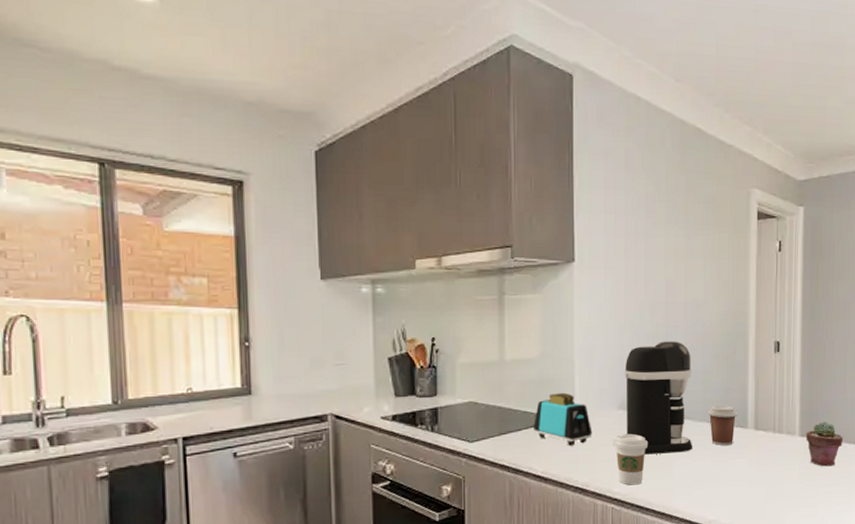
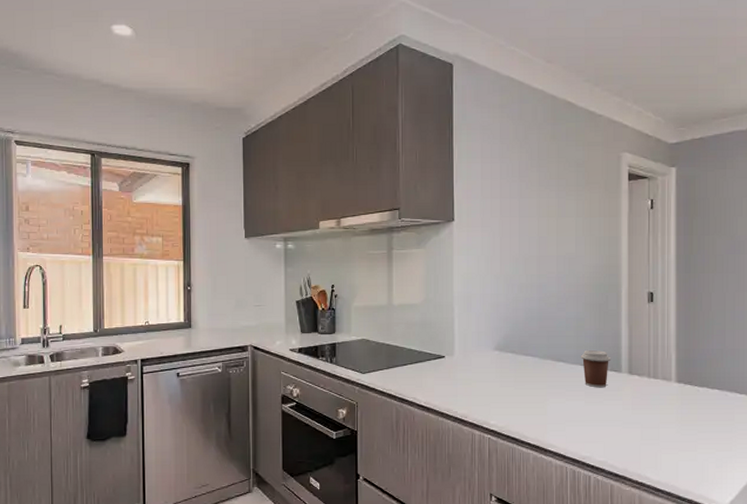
toaster: present [532,392,592,446] -> none [416,334,471,381]
coffee cup: present [613,433,649,485] -> none [489,372,523,419]
coffee maker: present [624,340,692,455] -> none [500,290,566,392]
potted succulent: present [806,422,844,467] -> none [683,370,724,413]

